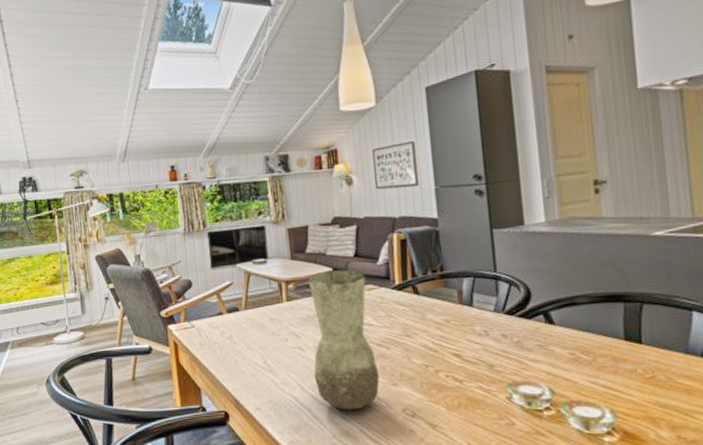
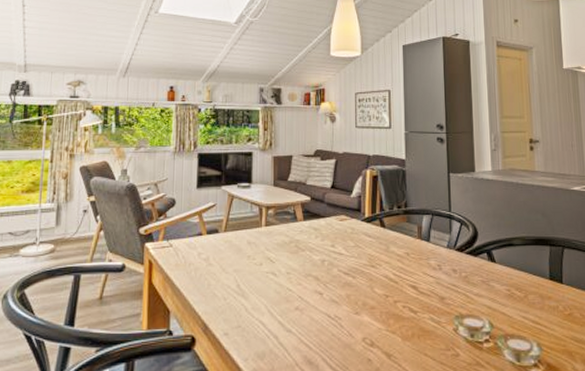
vase: present [308,269,380,411] -> none [284,200,344,338]

